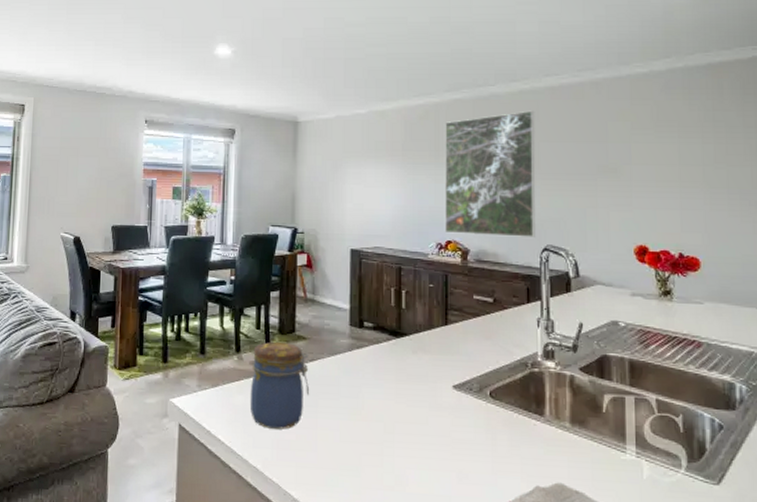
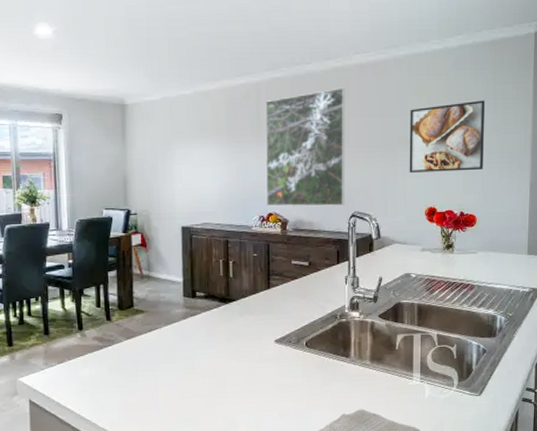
jar: present [249,342,310,430] -> none [94,317,150,394]
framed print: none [611,128,705,207] -> present [409,100,485,173]

